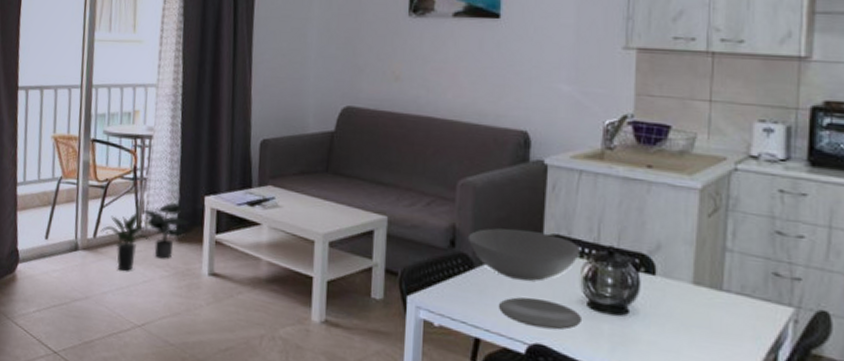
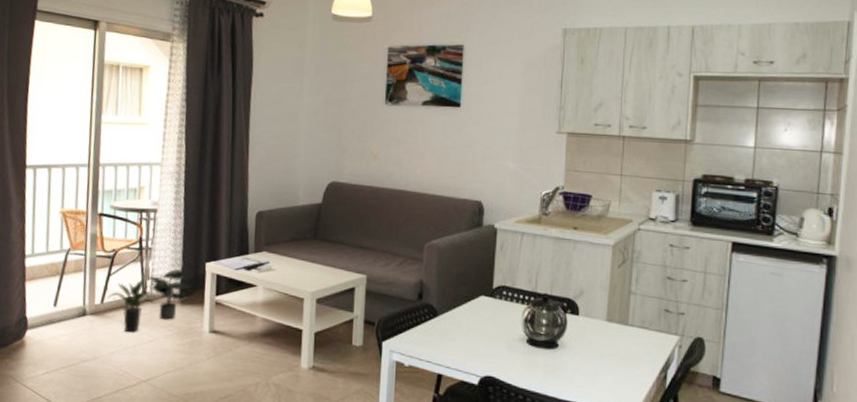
bowl: present [467,228,581,281] -> none [432,282,523,325]
plate: present [498,297,583,330] -> none [456,338,523,364]

